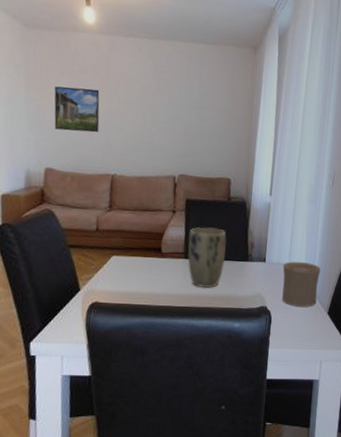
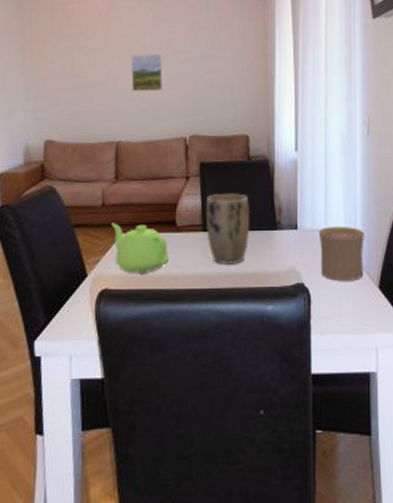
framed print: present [54,86,100,133] -> none [51,50,100,98]
teapot: none [104,246,154,292] -> present [111,223,170,275]
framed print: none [128,96,158,133] -> present [130,54,163,92]

